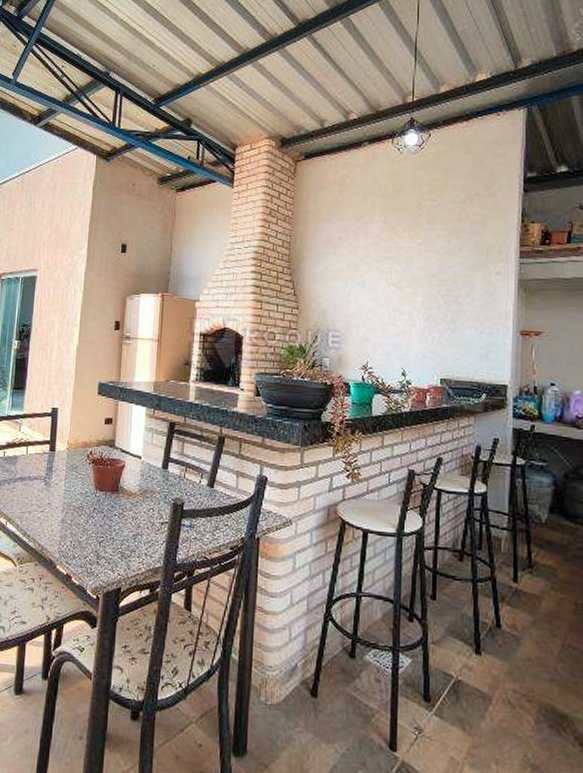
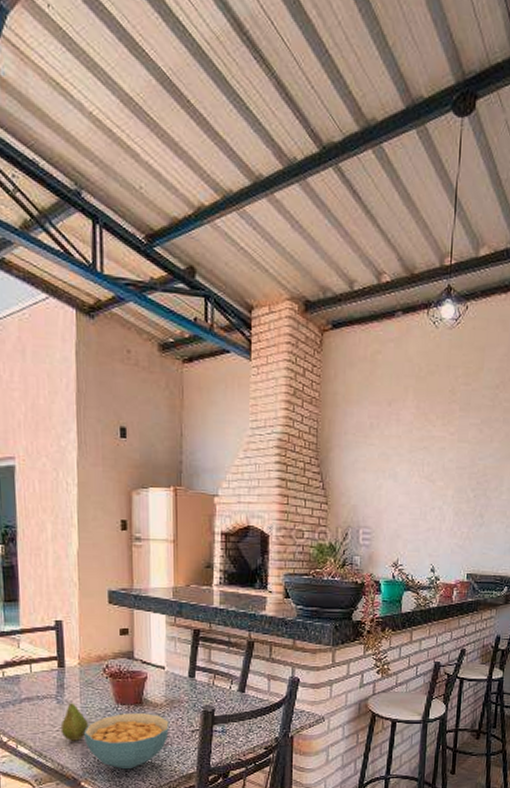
fruit: none [45,482,69,523] -> present [60,700,89,741]
cereal bowl: none [64,499,142,556] -> present [84,712,170,768]

